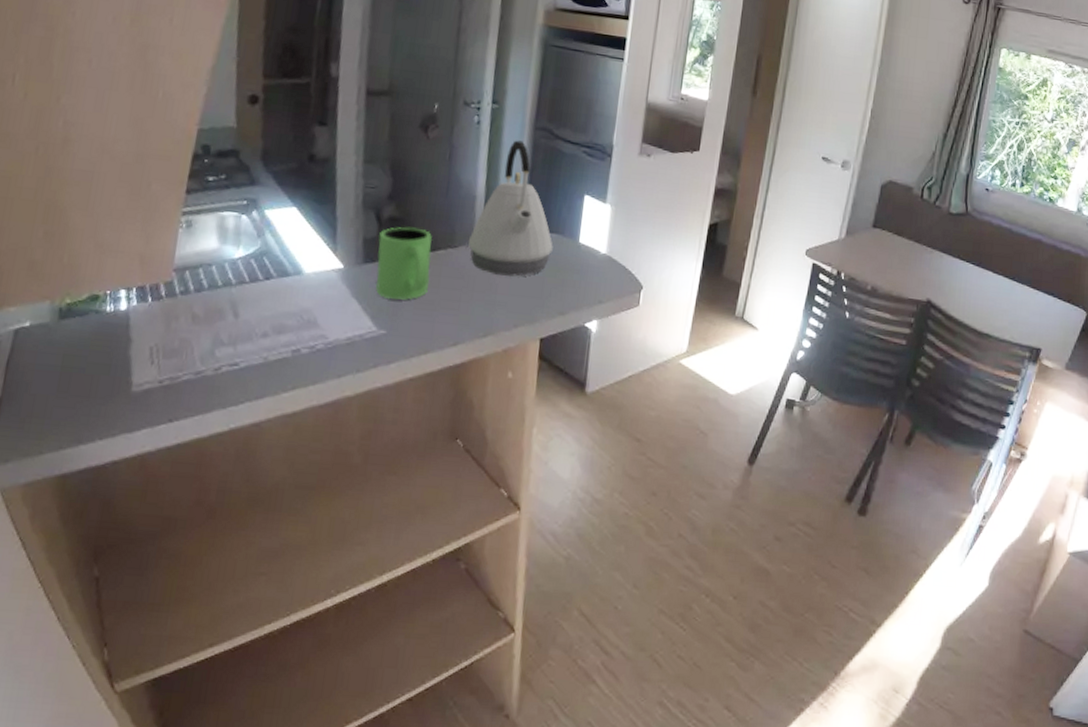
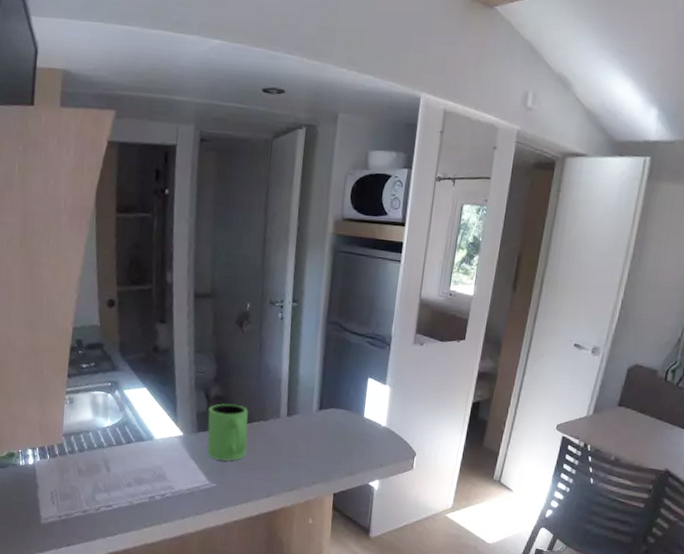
kettle: present [468,140,553,277] -> none [276,332,343,444]

